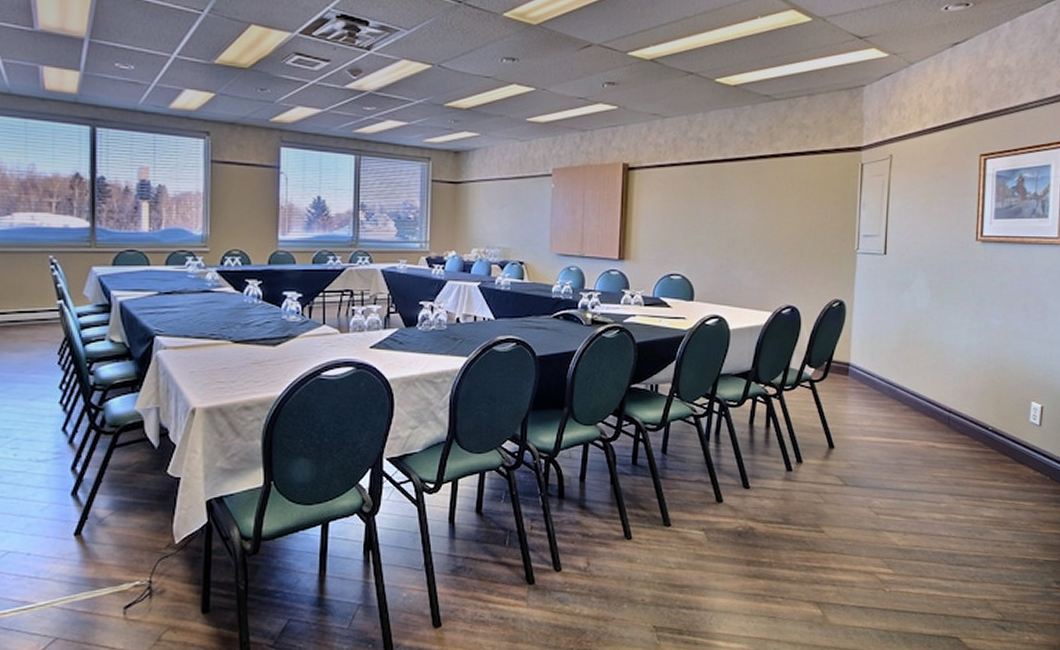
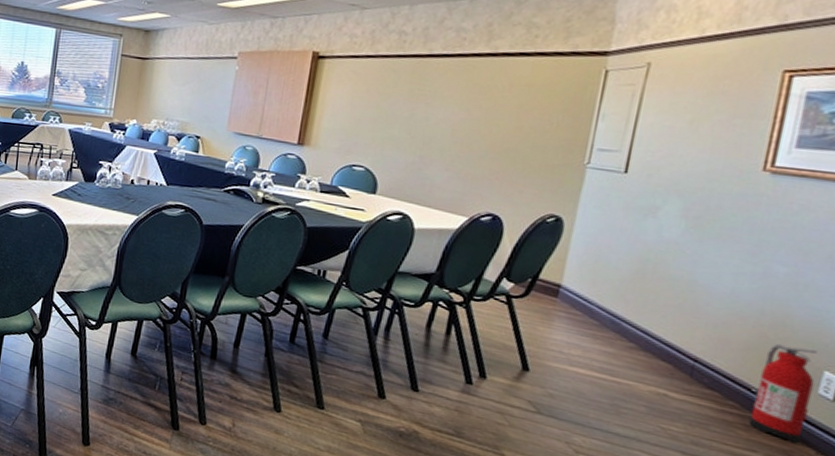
fire extinguisher: none [990,385,1027,467] -> present [748,343,817,444]

